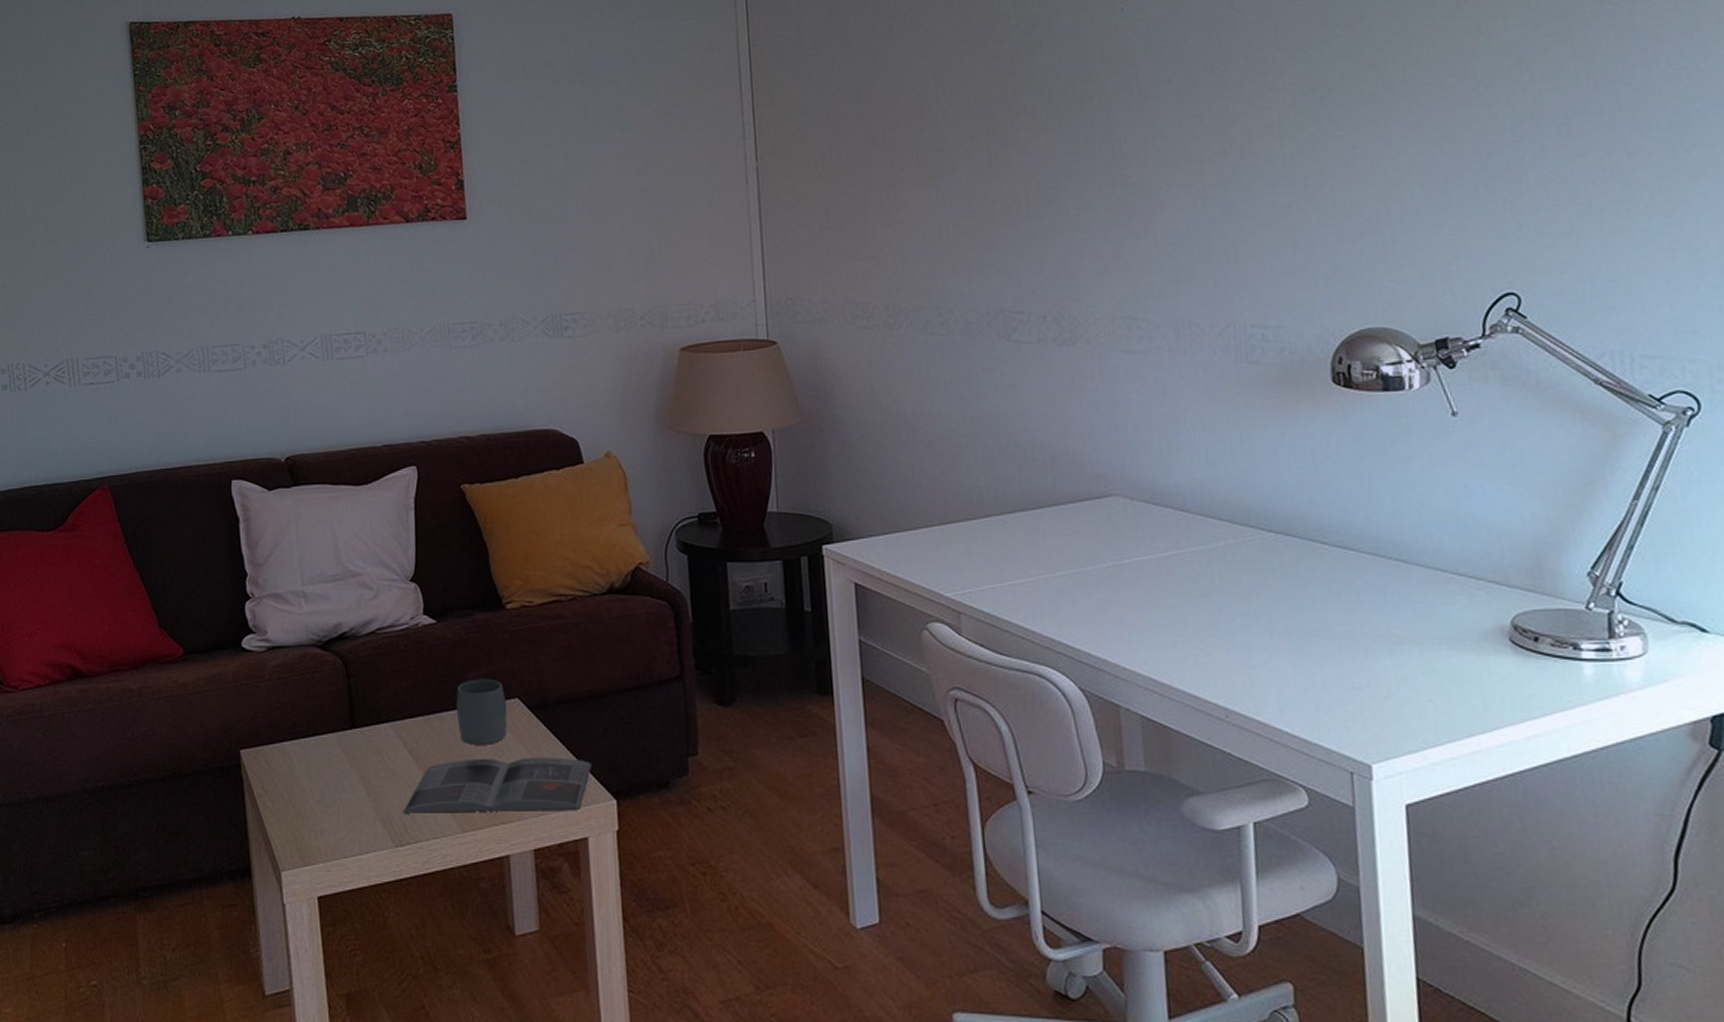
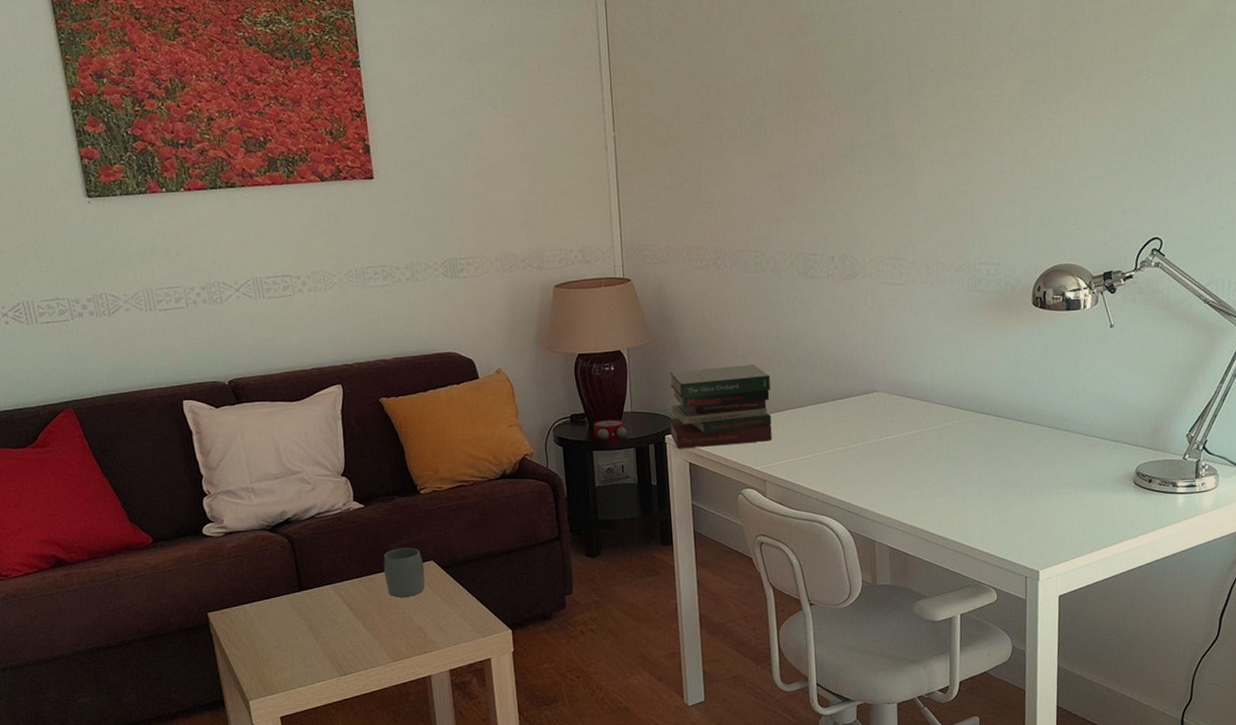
magazine: present [403,757,591,813] -> none [345,602,492,651]
alarm clock: none [727,521,773,551] -> present [593,419,628,442]
books: none [827,455,968,564] -> present [669,364,772,449]

